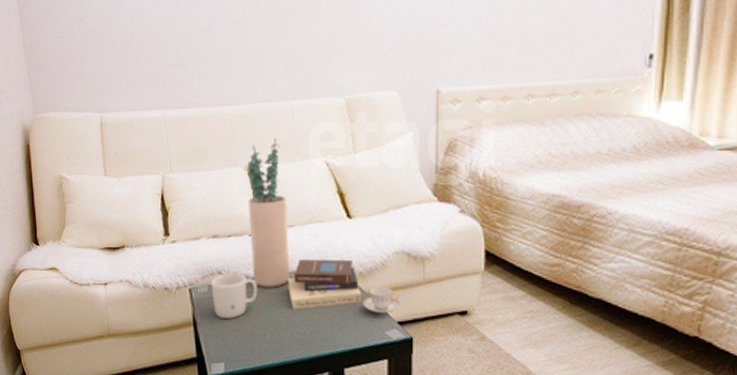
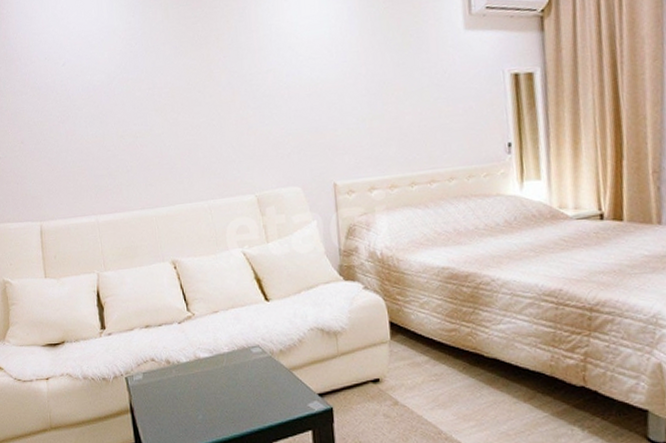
mug: present [211,273,258,319] -> none [145,359,189,403]
vase: present [247,139,290,288] -> none [173,234,218,371]
books: present [288,259,362,310] -> none [215,338,285,390]
teacup: present [362,286,401,313] -> none [284,361,320,387]

